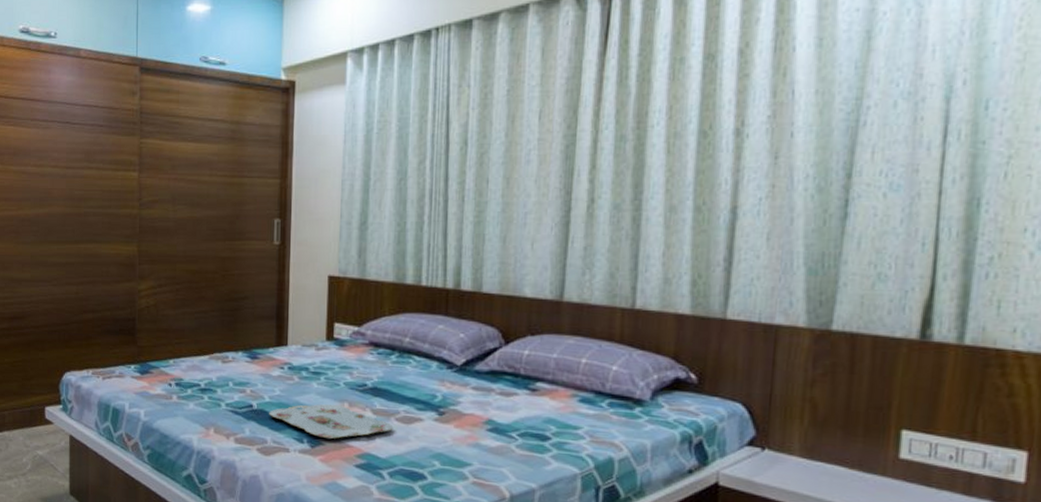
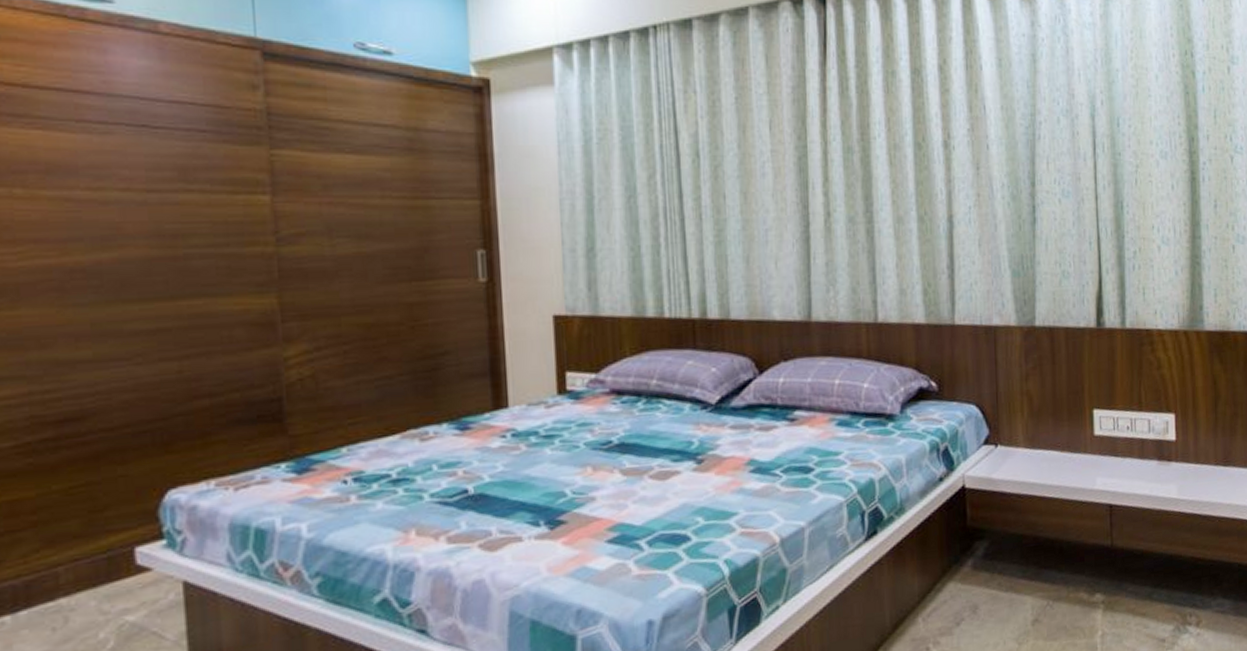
serving tray: present [269,404,392,440] -> none [491,471,646,516]

